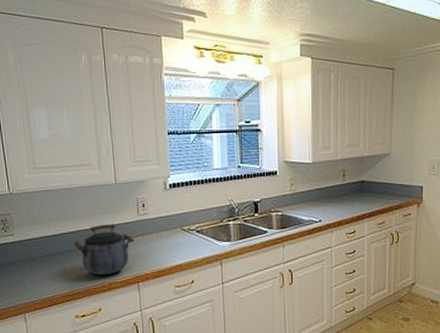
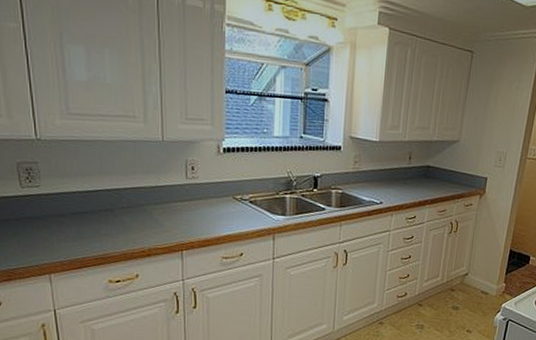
kettle: present [73,224,134,276] -> none [110,184,180,240]

